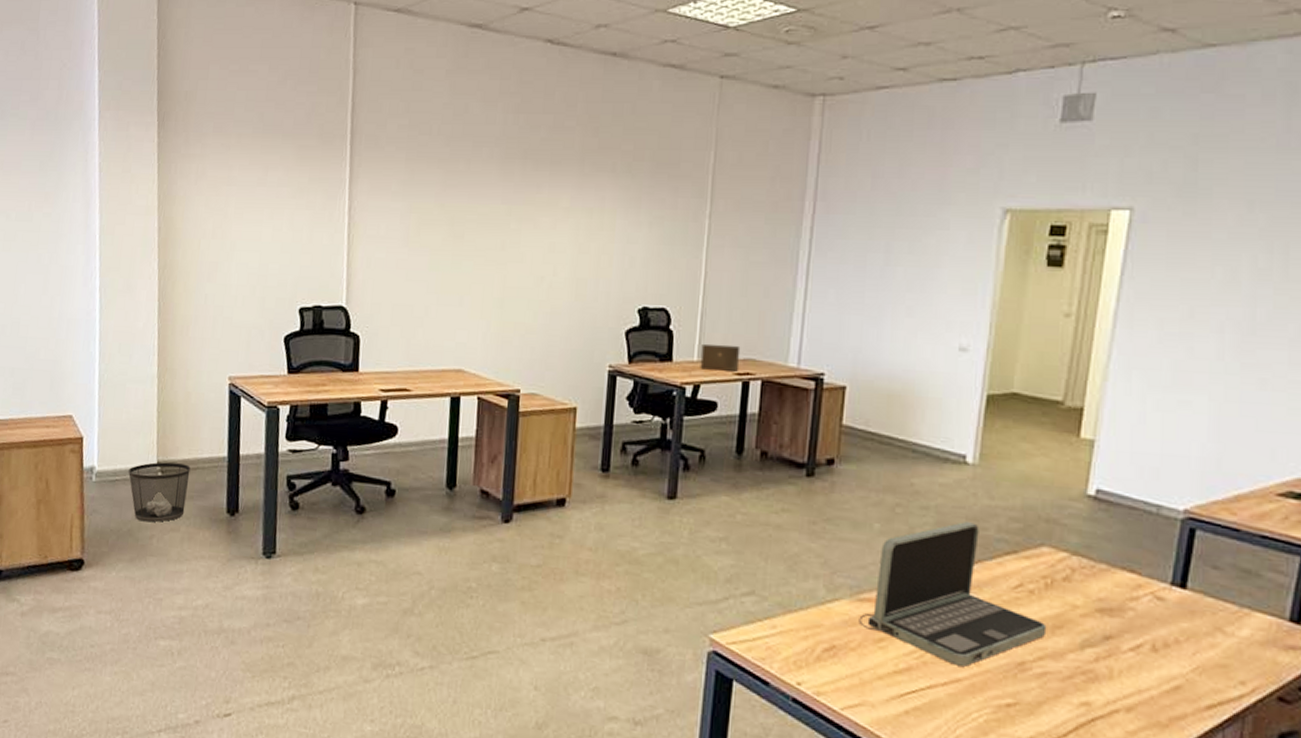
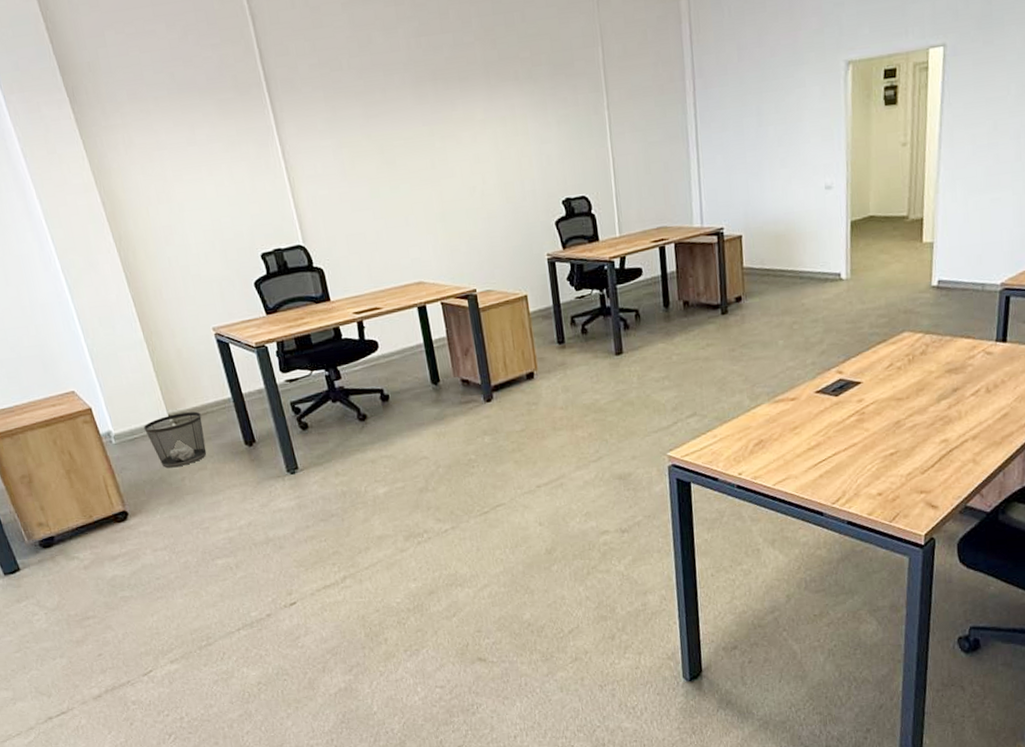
laptop: present [700,343,741,372] -> none [620,217,654,243]
laptop: present [858,520,1047,667] -> none [777,324,913,434]

